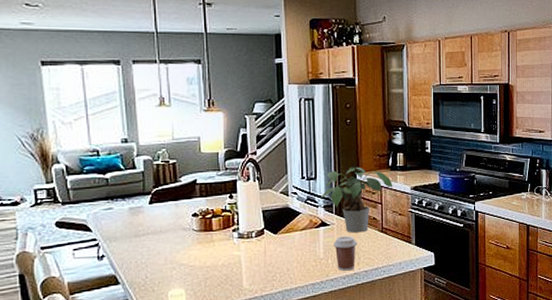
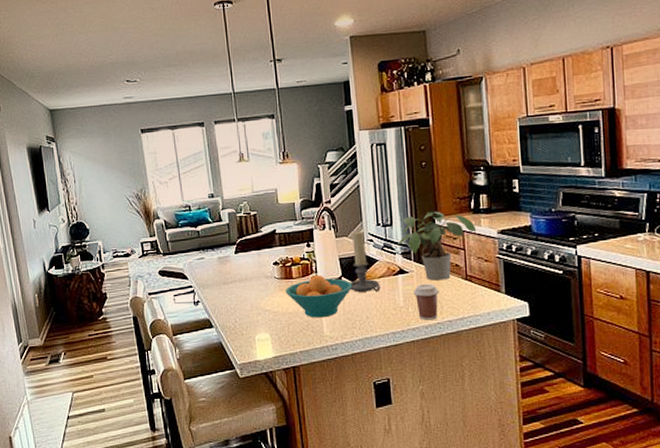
fruit bowl: none [203,227,275,271] -> present [285,274,353,318]
candle holder: none [272,183,302,244] -> present [350,231,381,292]

